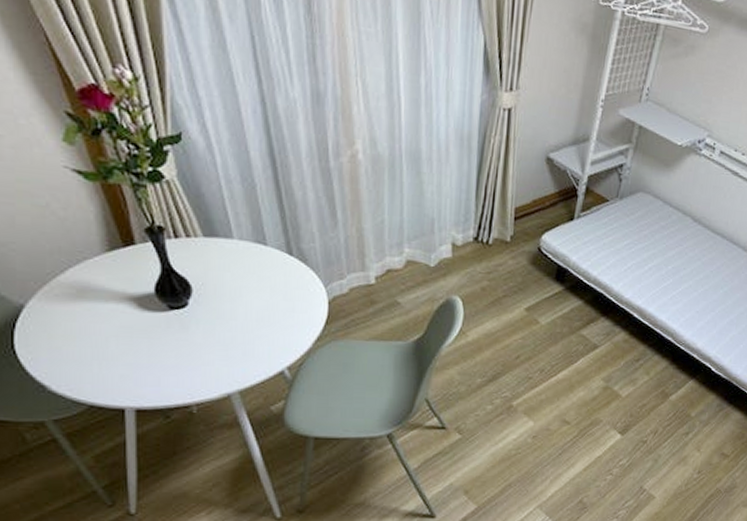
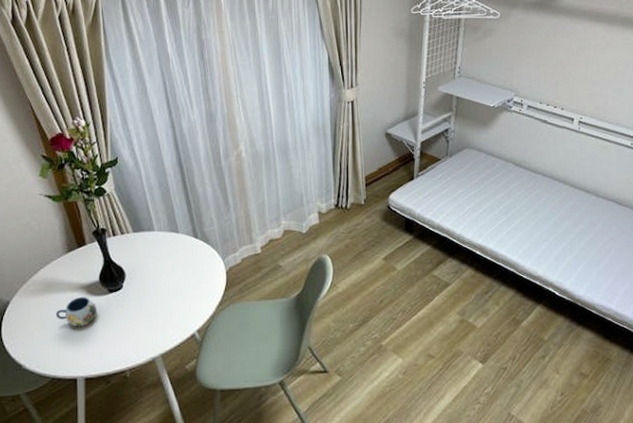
mug: none [92,310,153,348] -> present [55,297,97,327]

